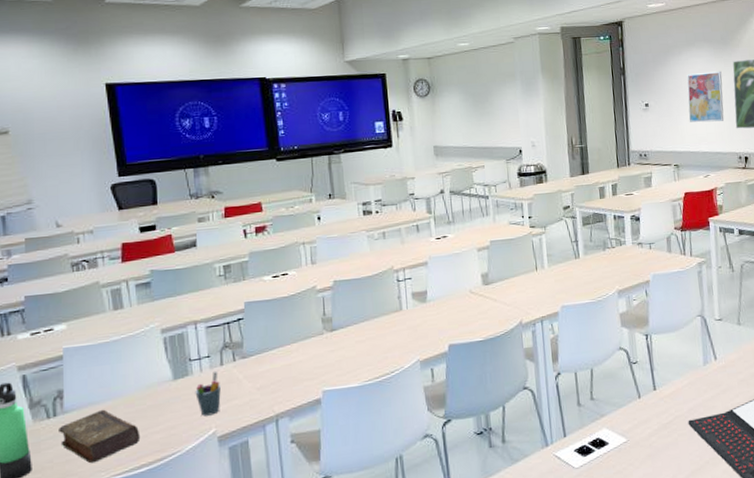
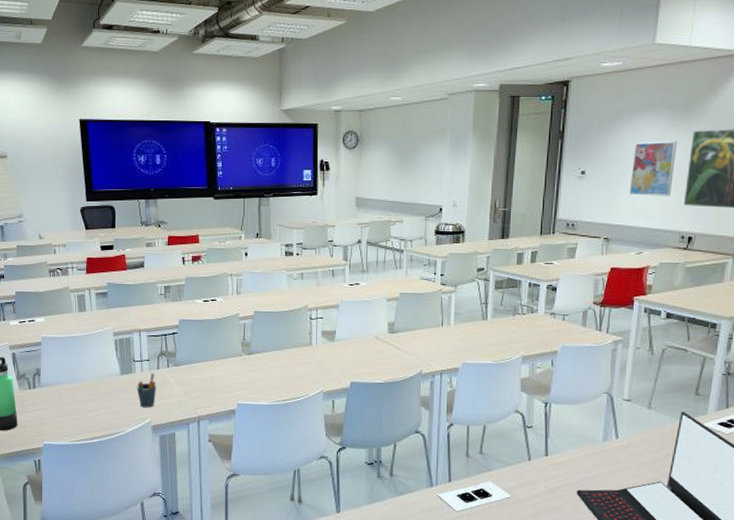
book: present [59,409,141,464] -> none [37,389,94,429]

